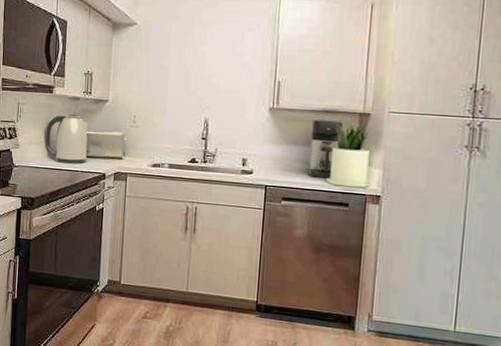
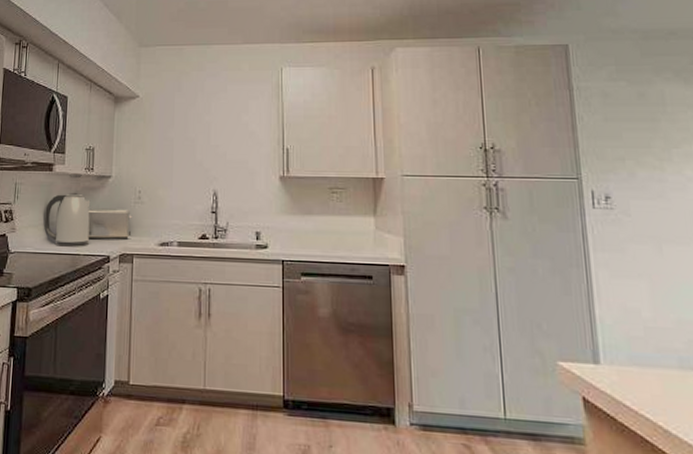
coffee maker: present [307,119,343,179] -> none [325,186,357,249]
planter: present [325,121,371,189] -> none [345,187,393,258]

